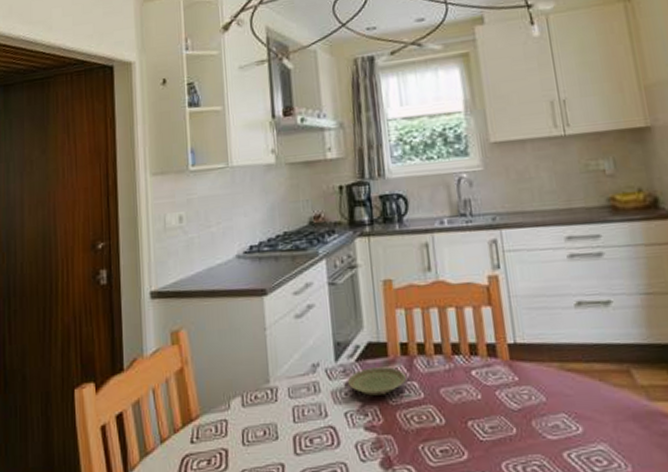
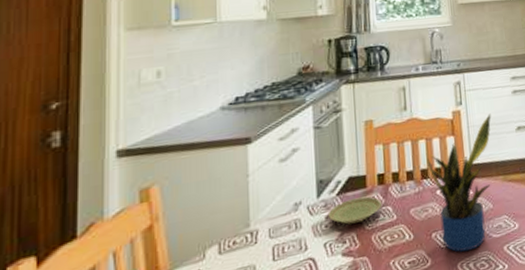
potted plant: none [459,282,541,451] -> present [428,113,491,253]

